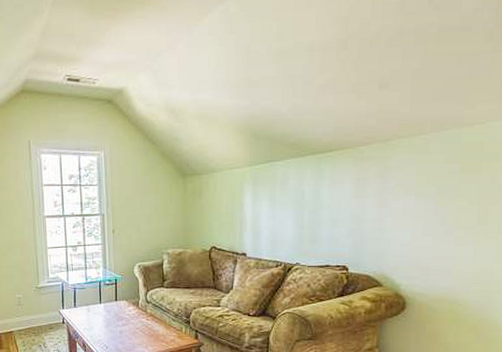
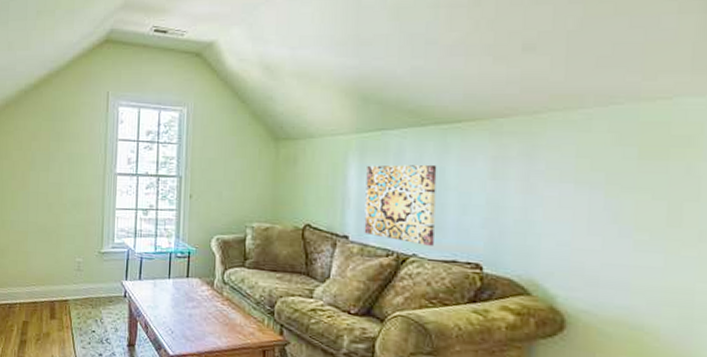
wall art: none [258,188,314,255] -> present [364,164,437,246]

